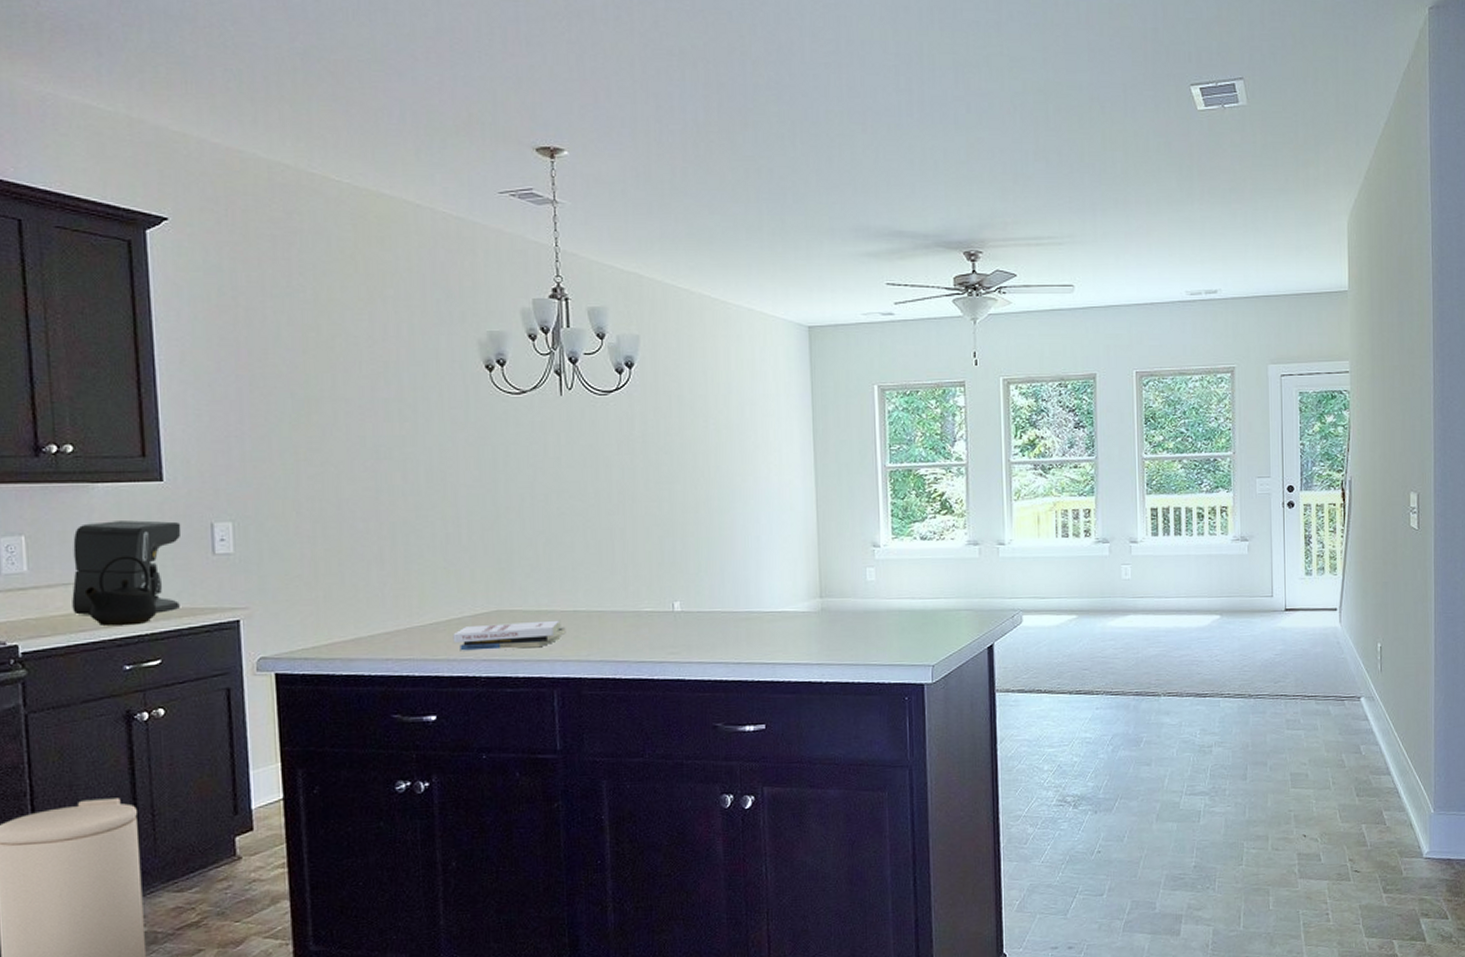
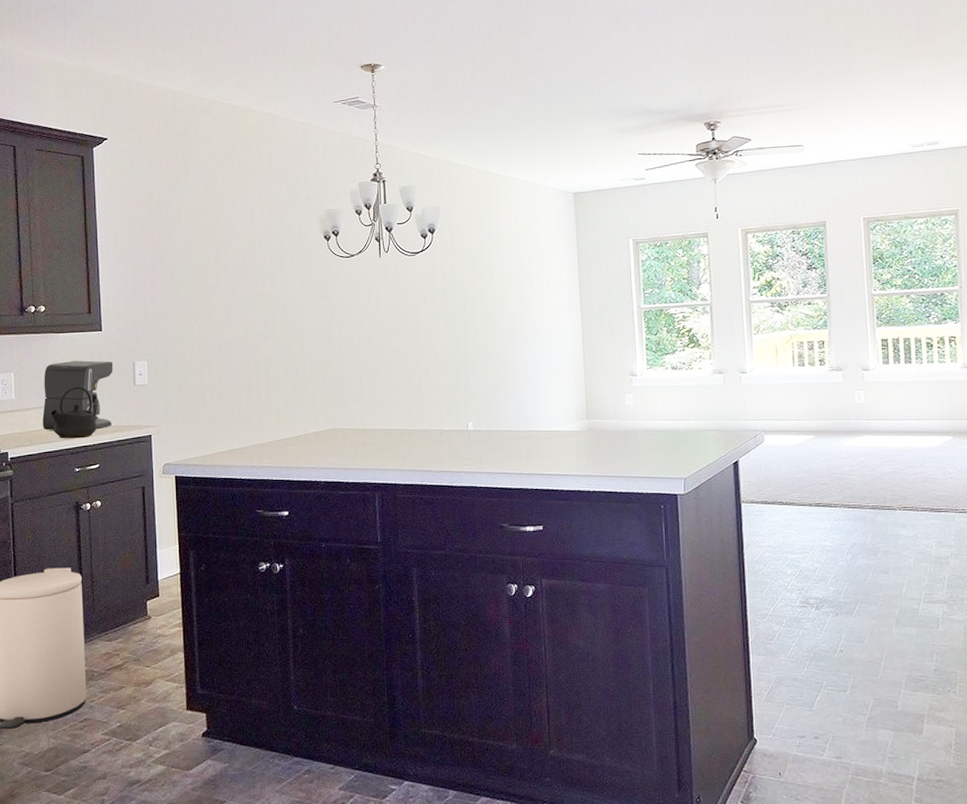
books: present [453,620,566,651] -> none [300,436,384,461]

